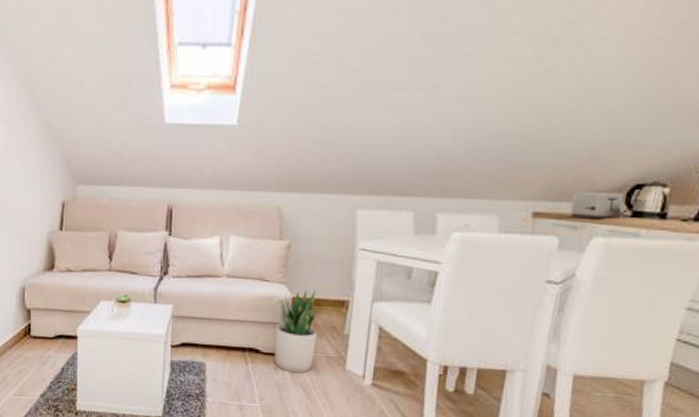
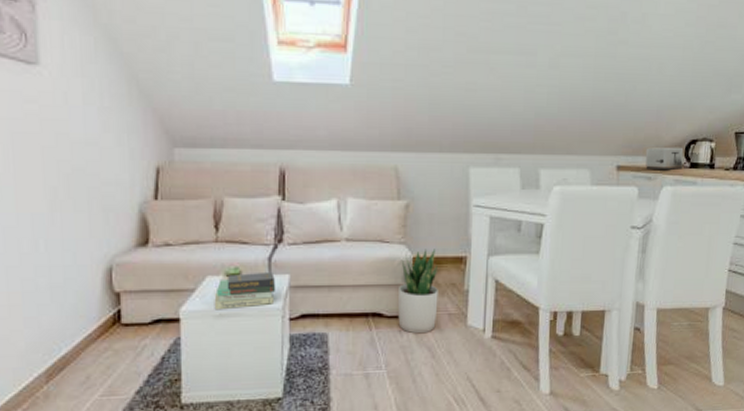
books: none [106,301,159,332] -> present [214,271,275,310]

